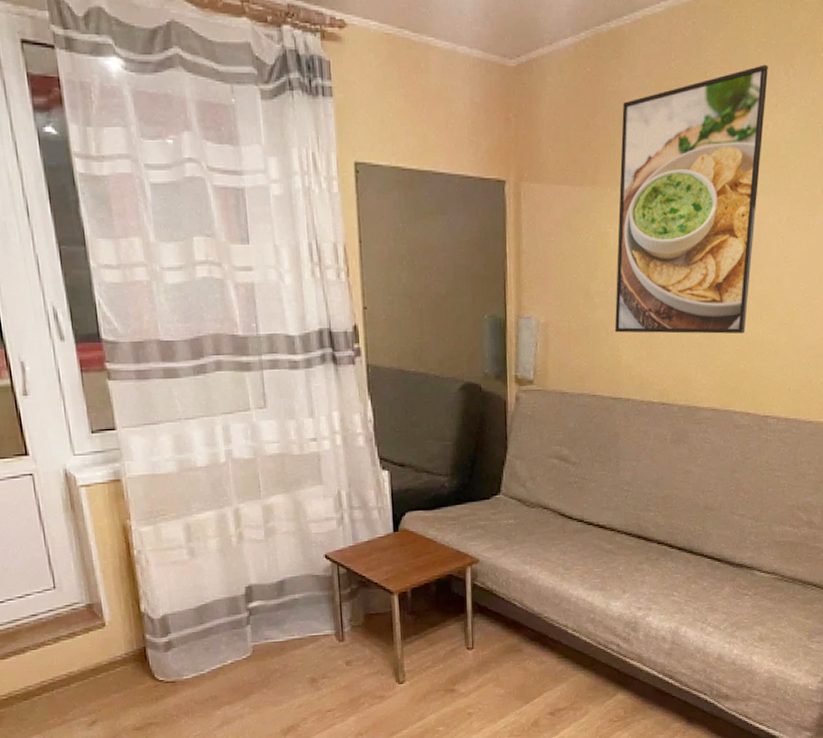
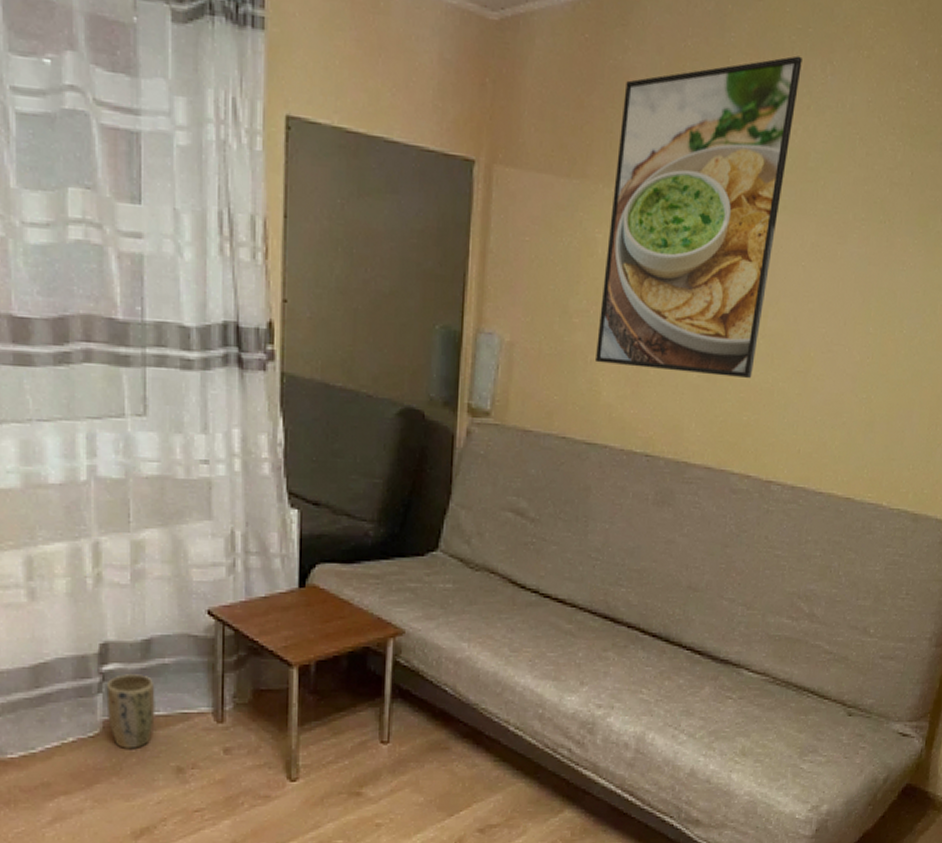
plant pot: none [253,608,292,666] -> present [106,674,155,748]

